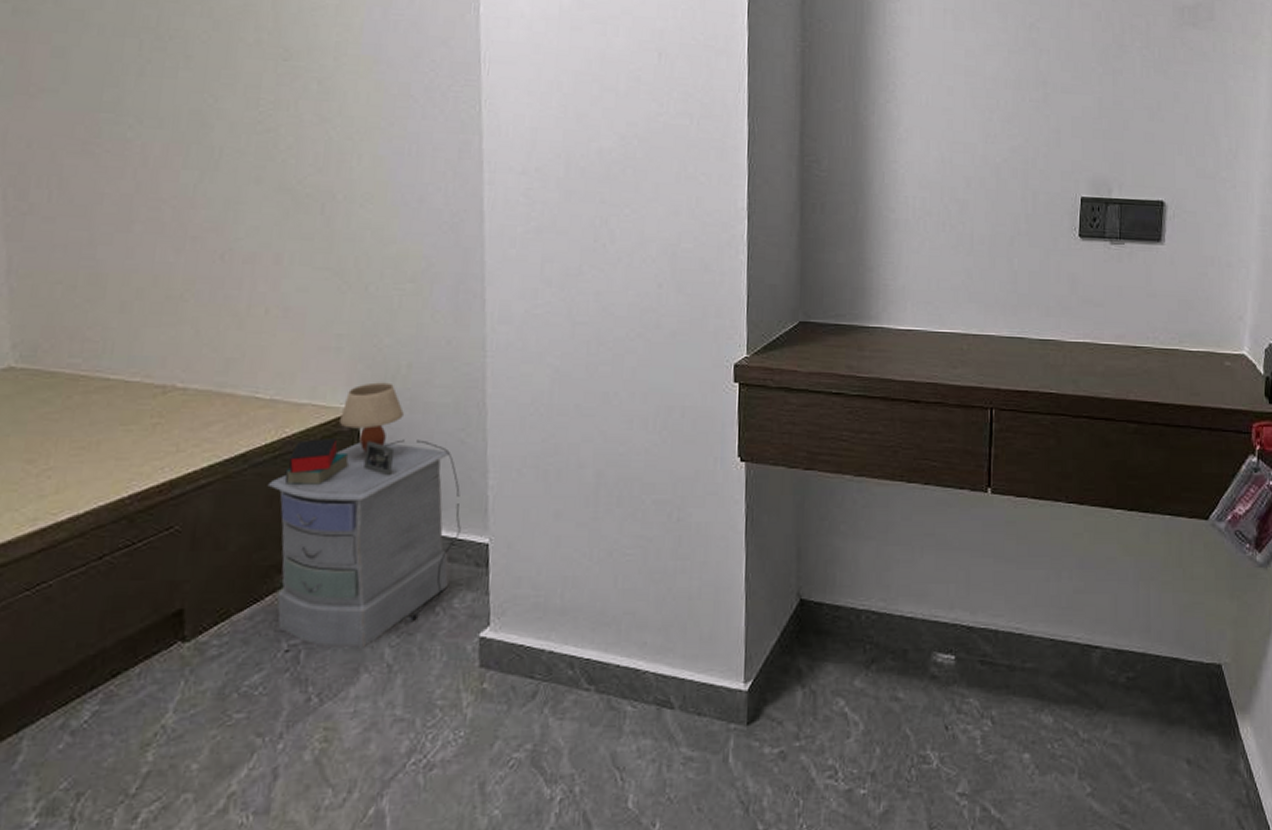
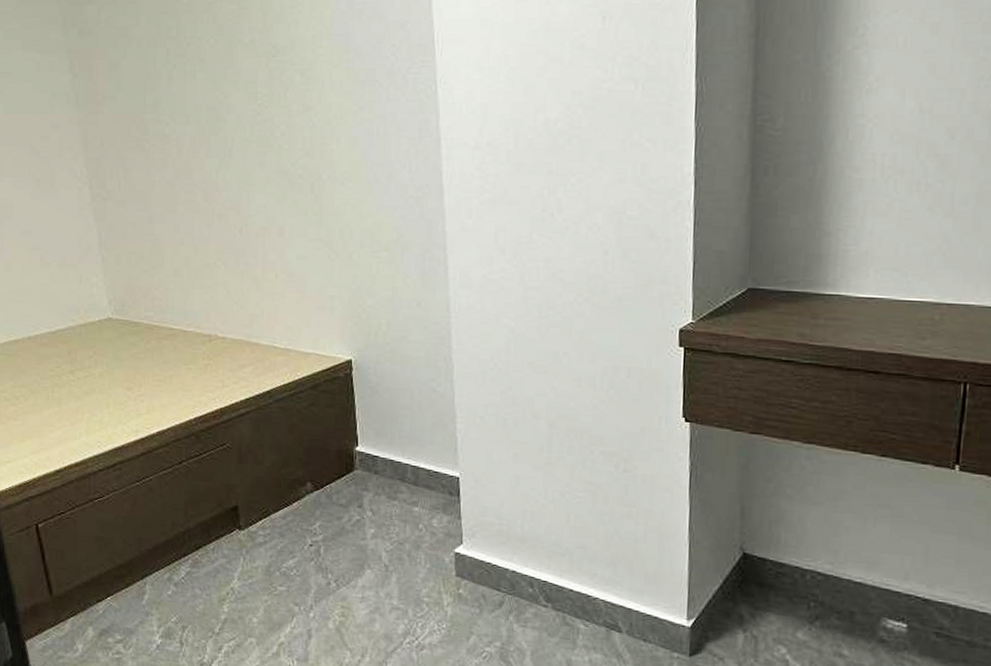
nightstand: present [267,382,461,647] -> none [288,337,436,549]

